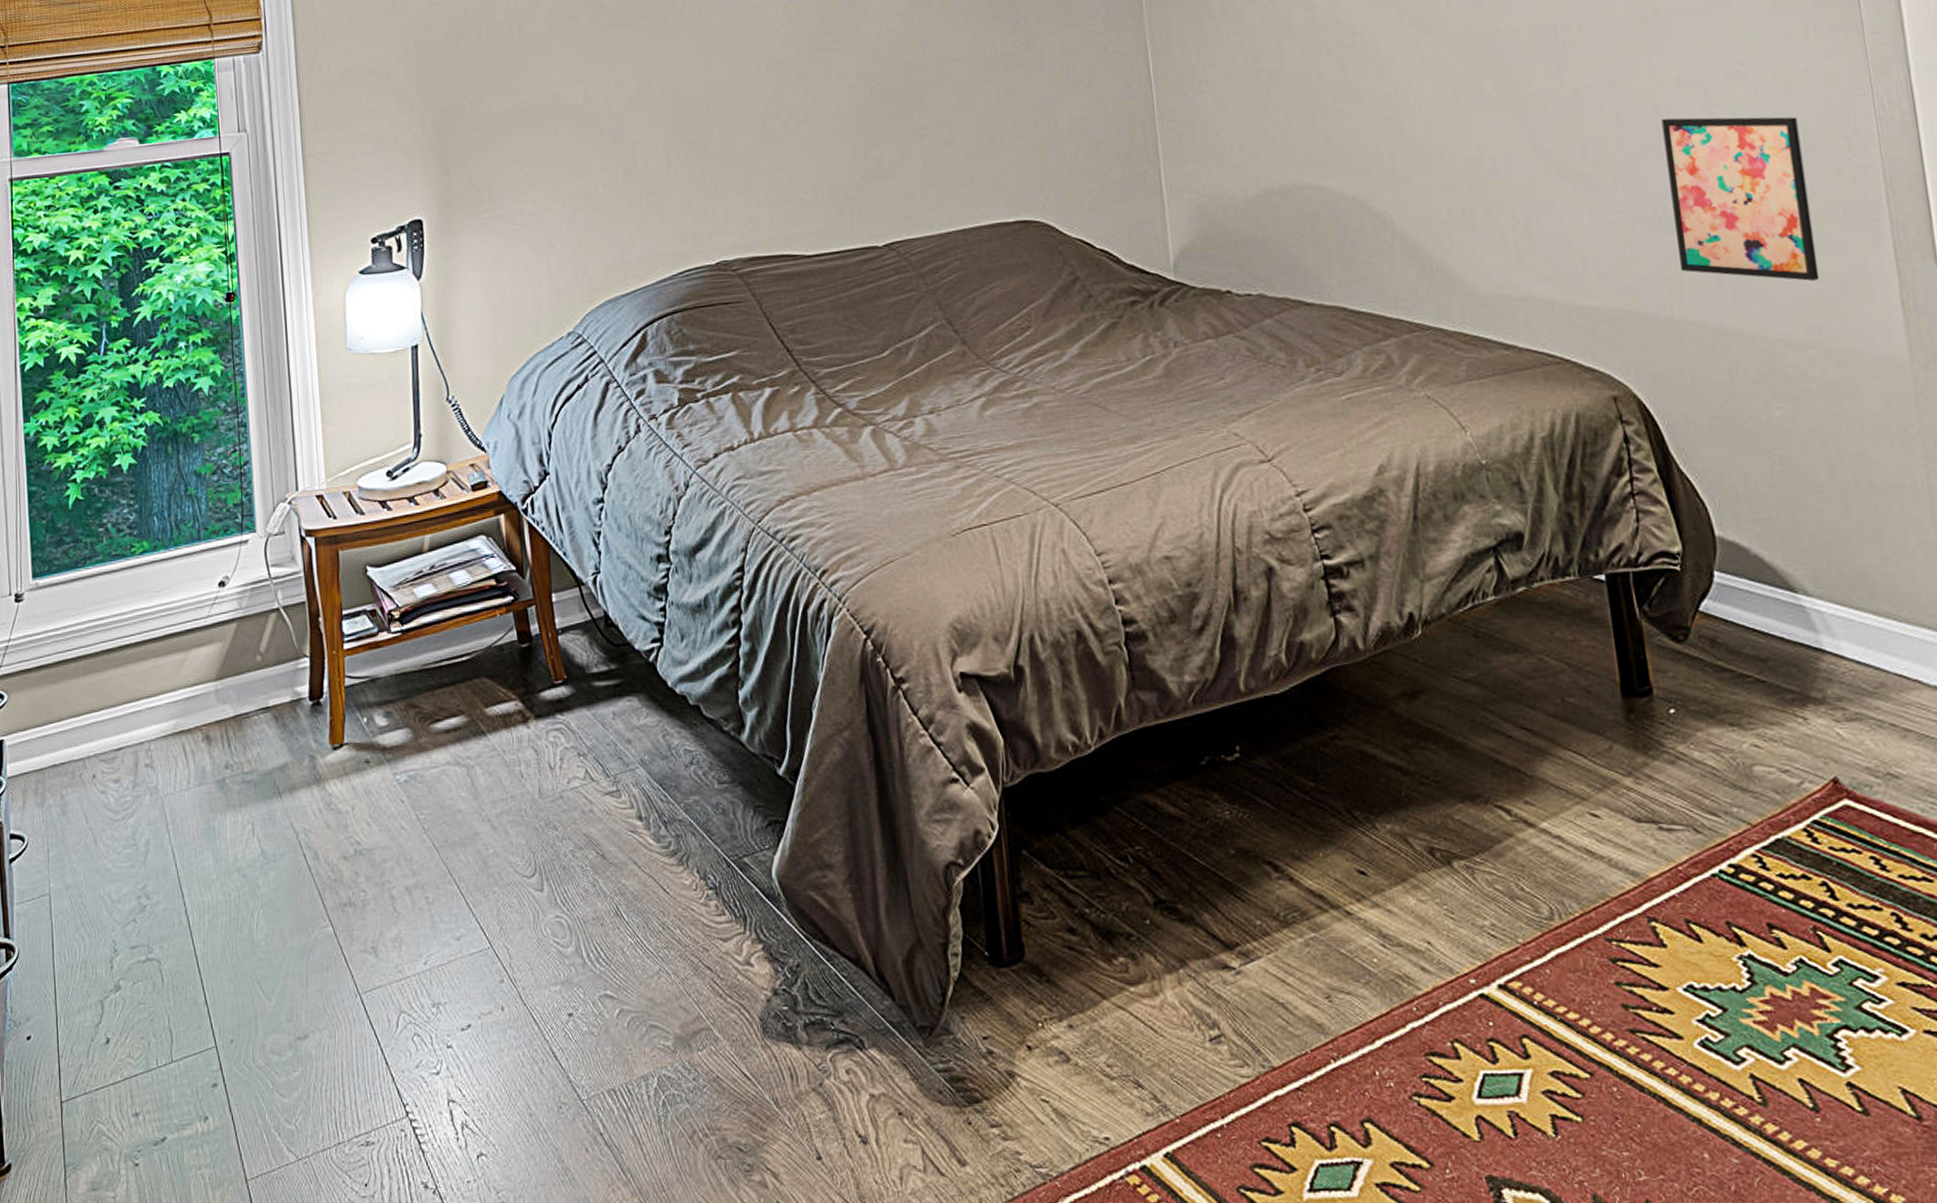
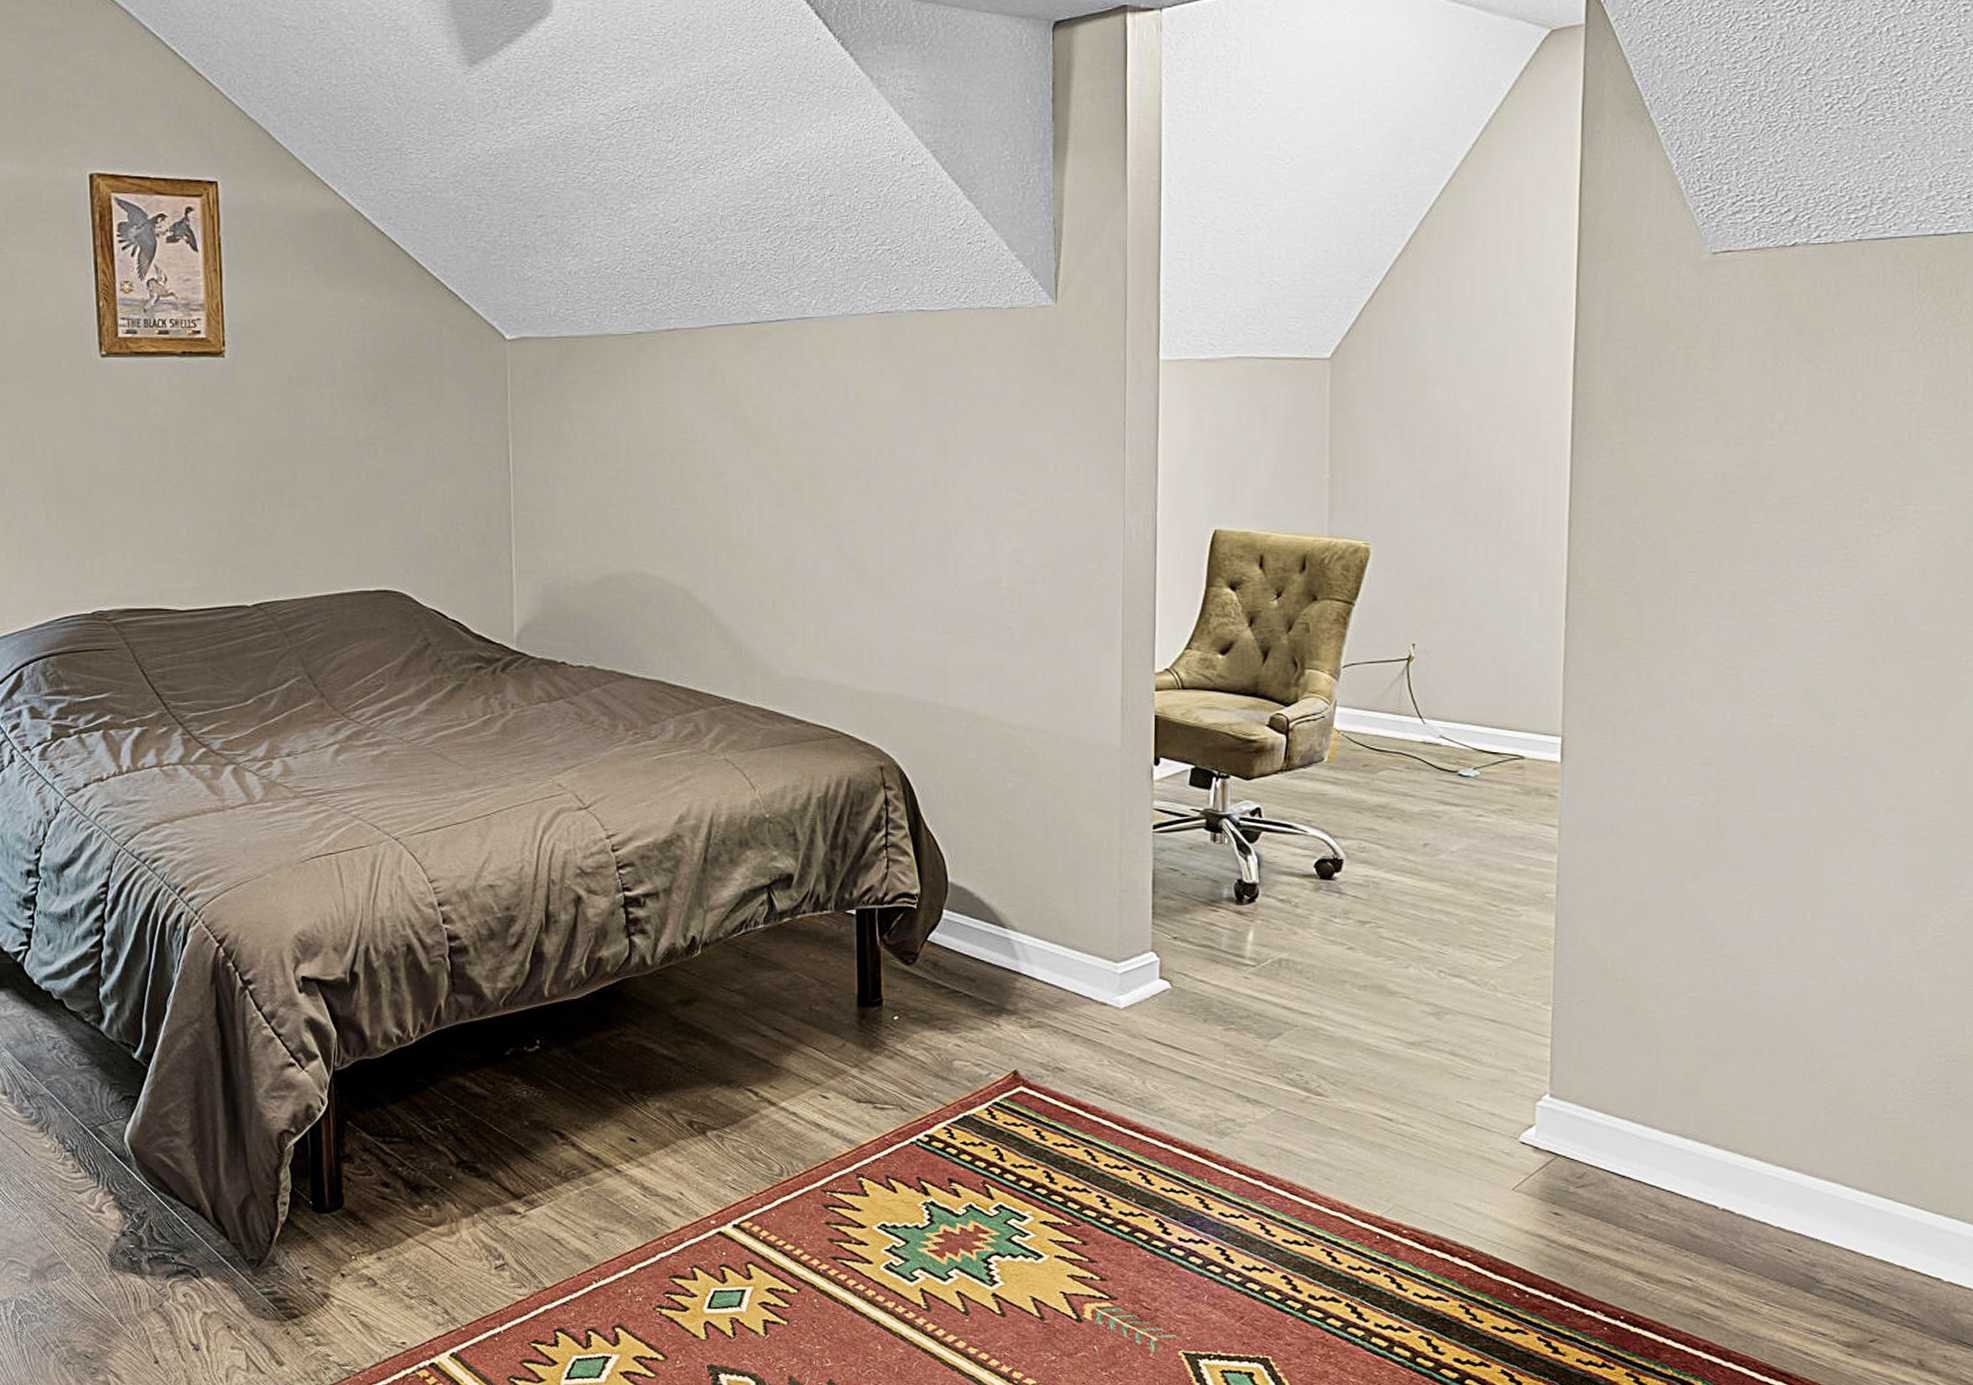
wall art: present [1661,116,1820,281] -> none [948,535,1060,679]

